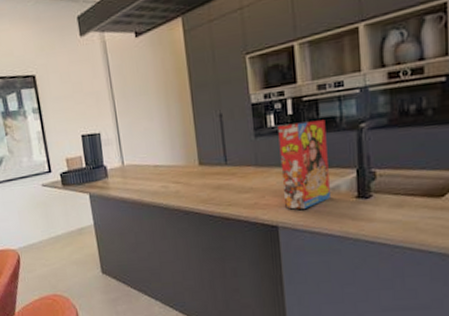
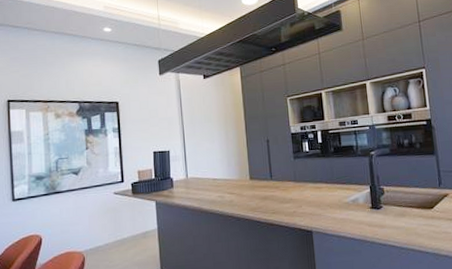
cereal box: present [278,119,330,209] -> none [311,147,352,217]

